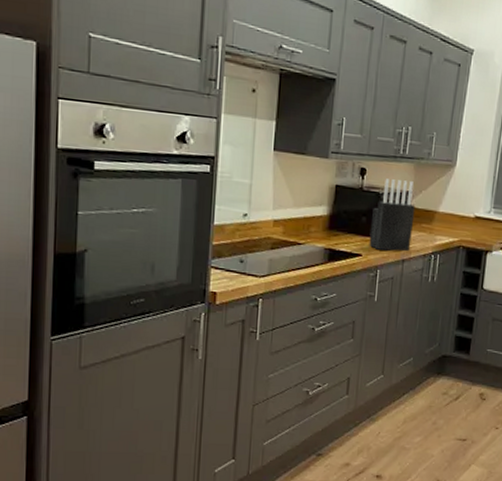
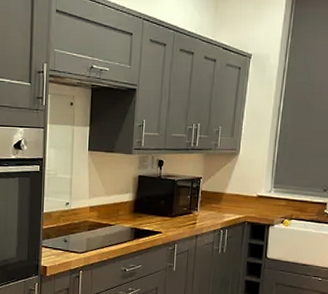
knife block: present [369,179,416,252] -> none [167,168,206,228]

